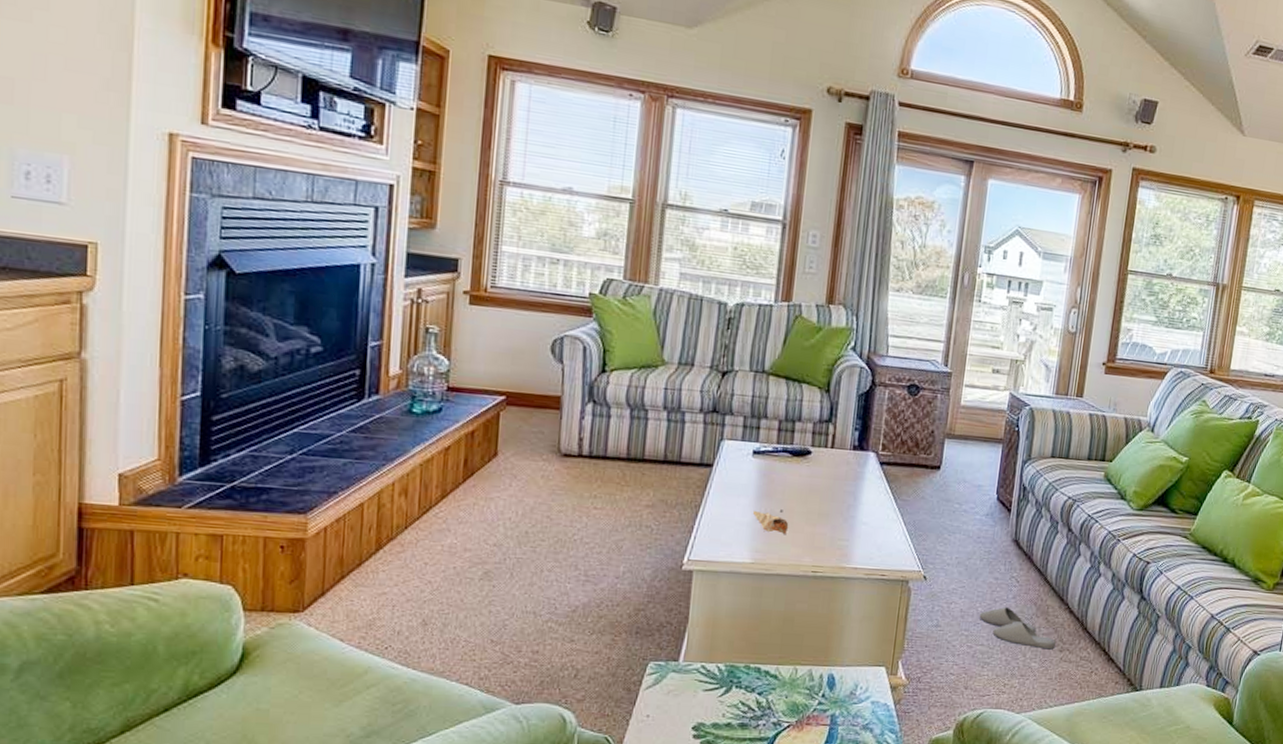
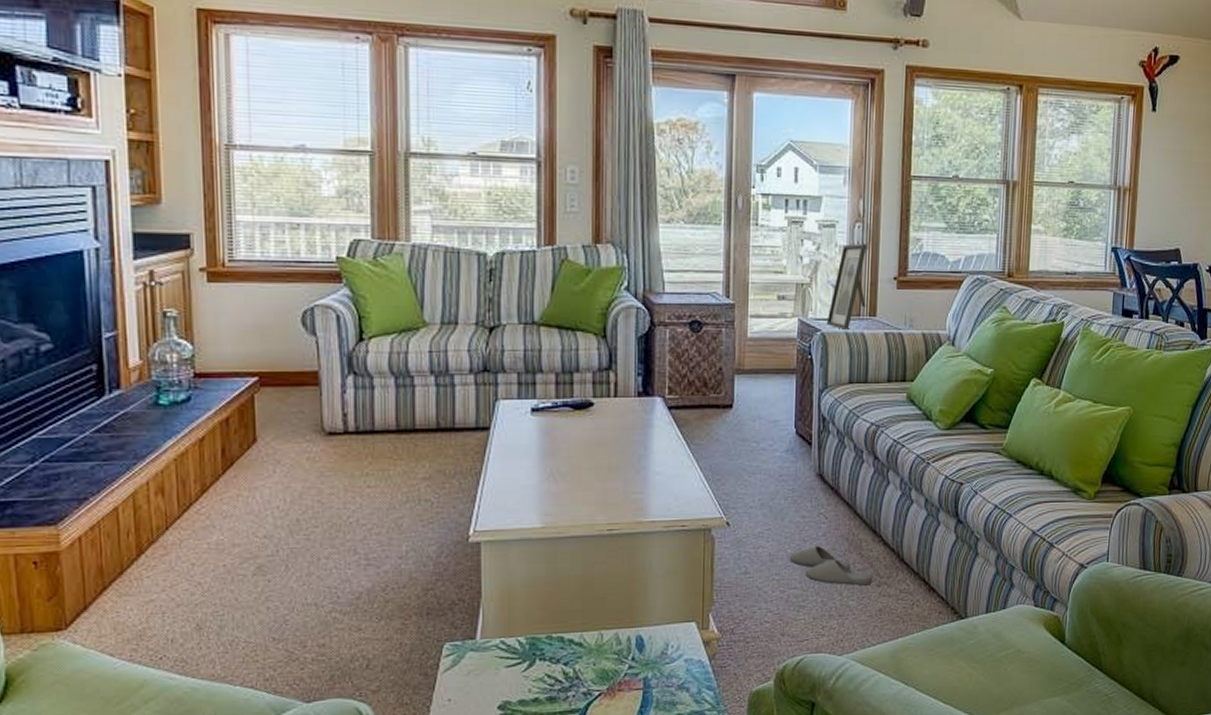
seashell: present [753,509,789,534] -> none [539,468,578,494]
picture frame: none [1035,327,1081,407] -> present [826,244,867,330]

